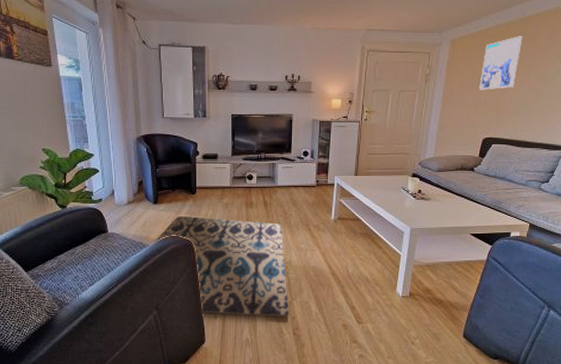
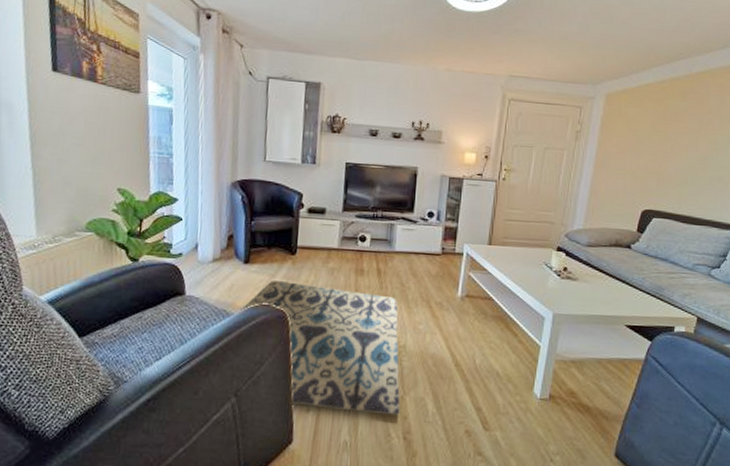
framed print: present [479,36,523,90] -> none [638,94,689,154]

